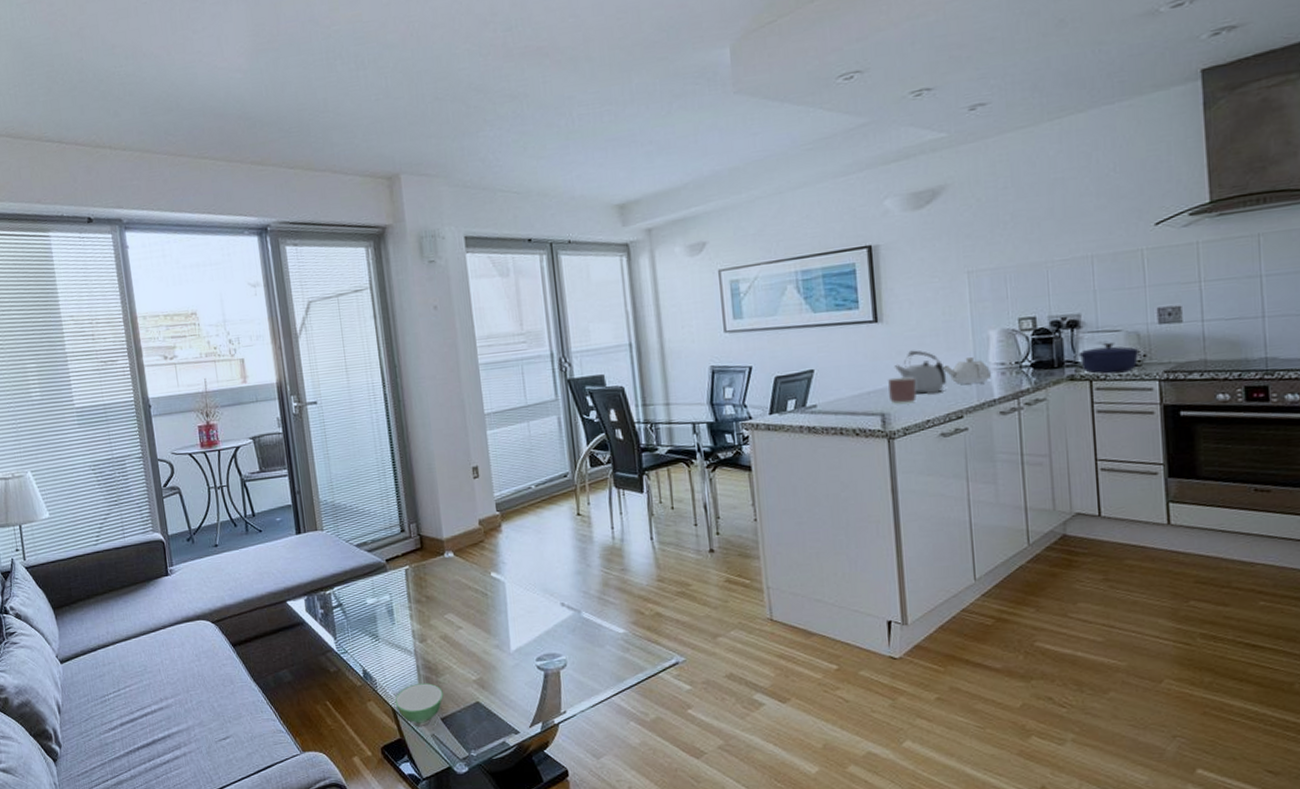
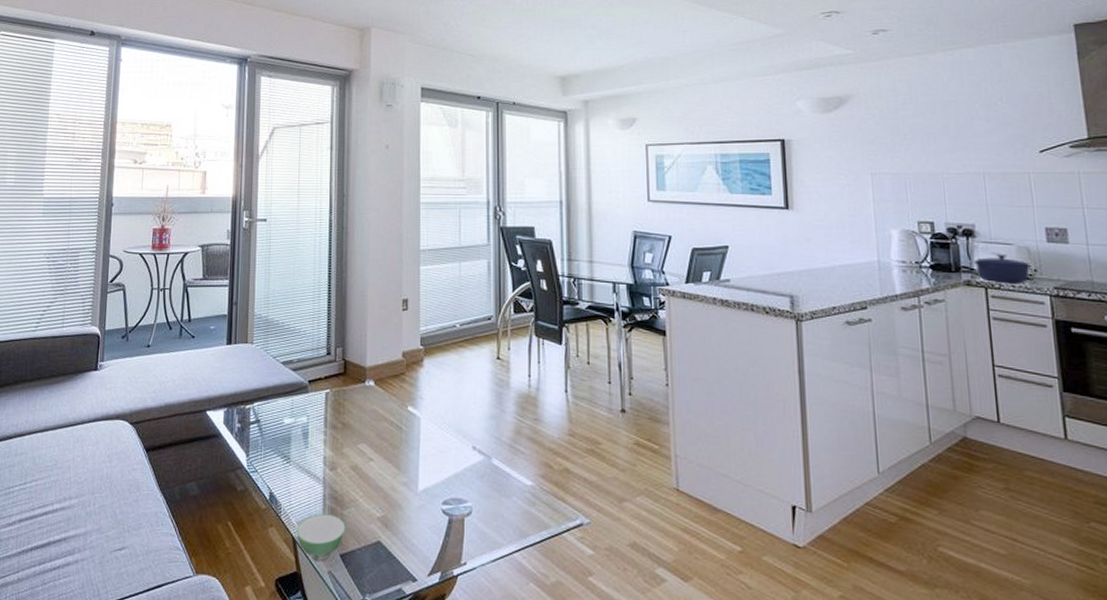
mug: present [888,377,917,405] -> none [797,262,824,289]
kettle: present [893,350,947,393] -> none [802,239,852,281]
teapot: present [943,356,991,385] -> none [848,251,893,278]

